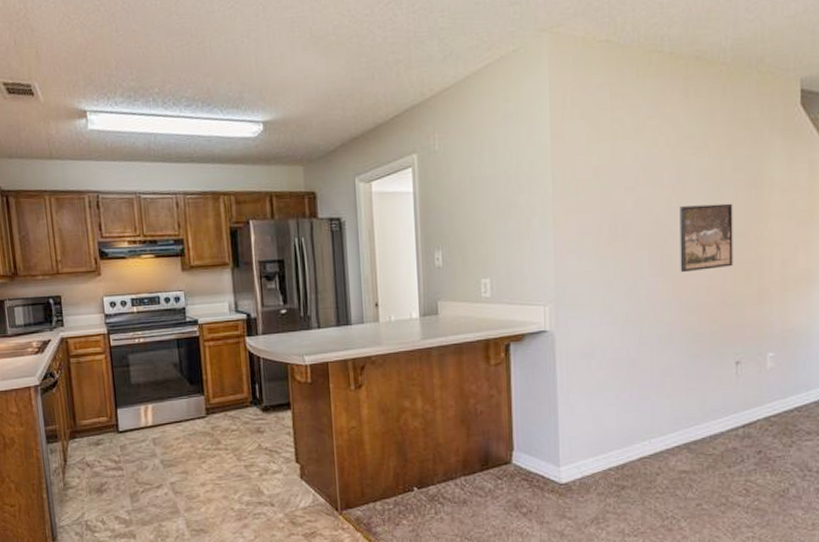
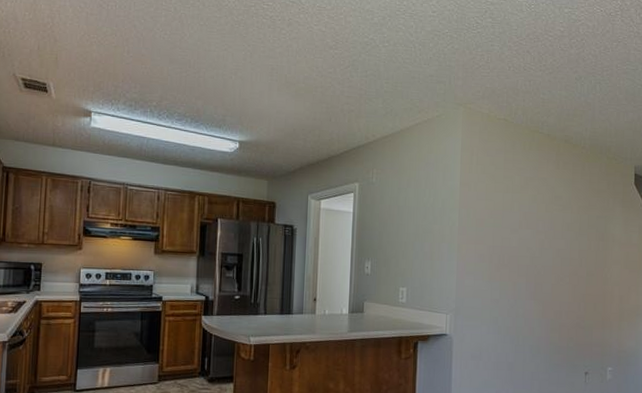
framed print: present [679,203,733,273] -> none [548,248,587,299]

